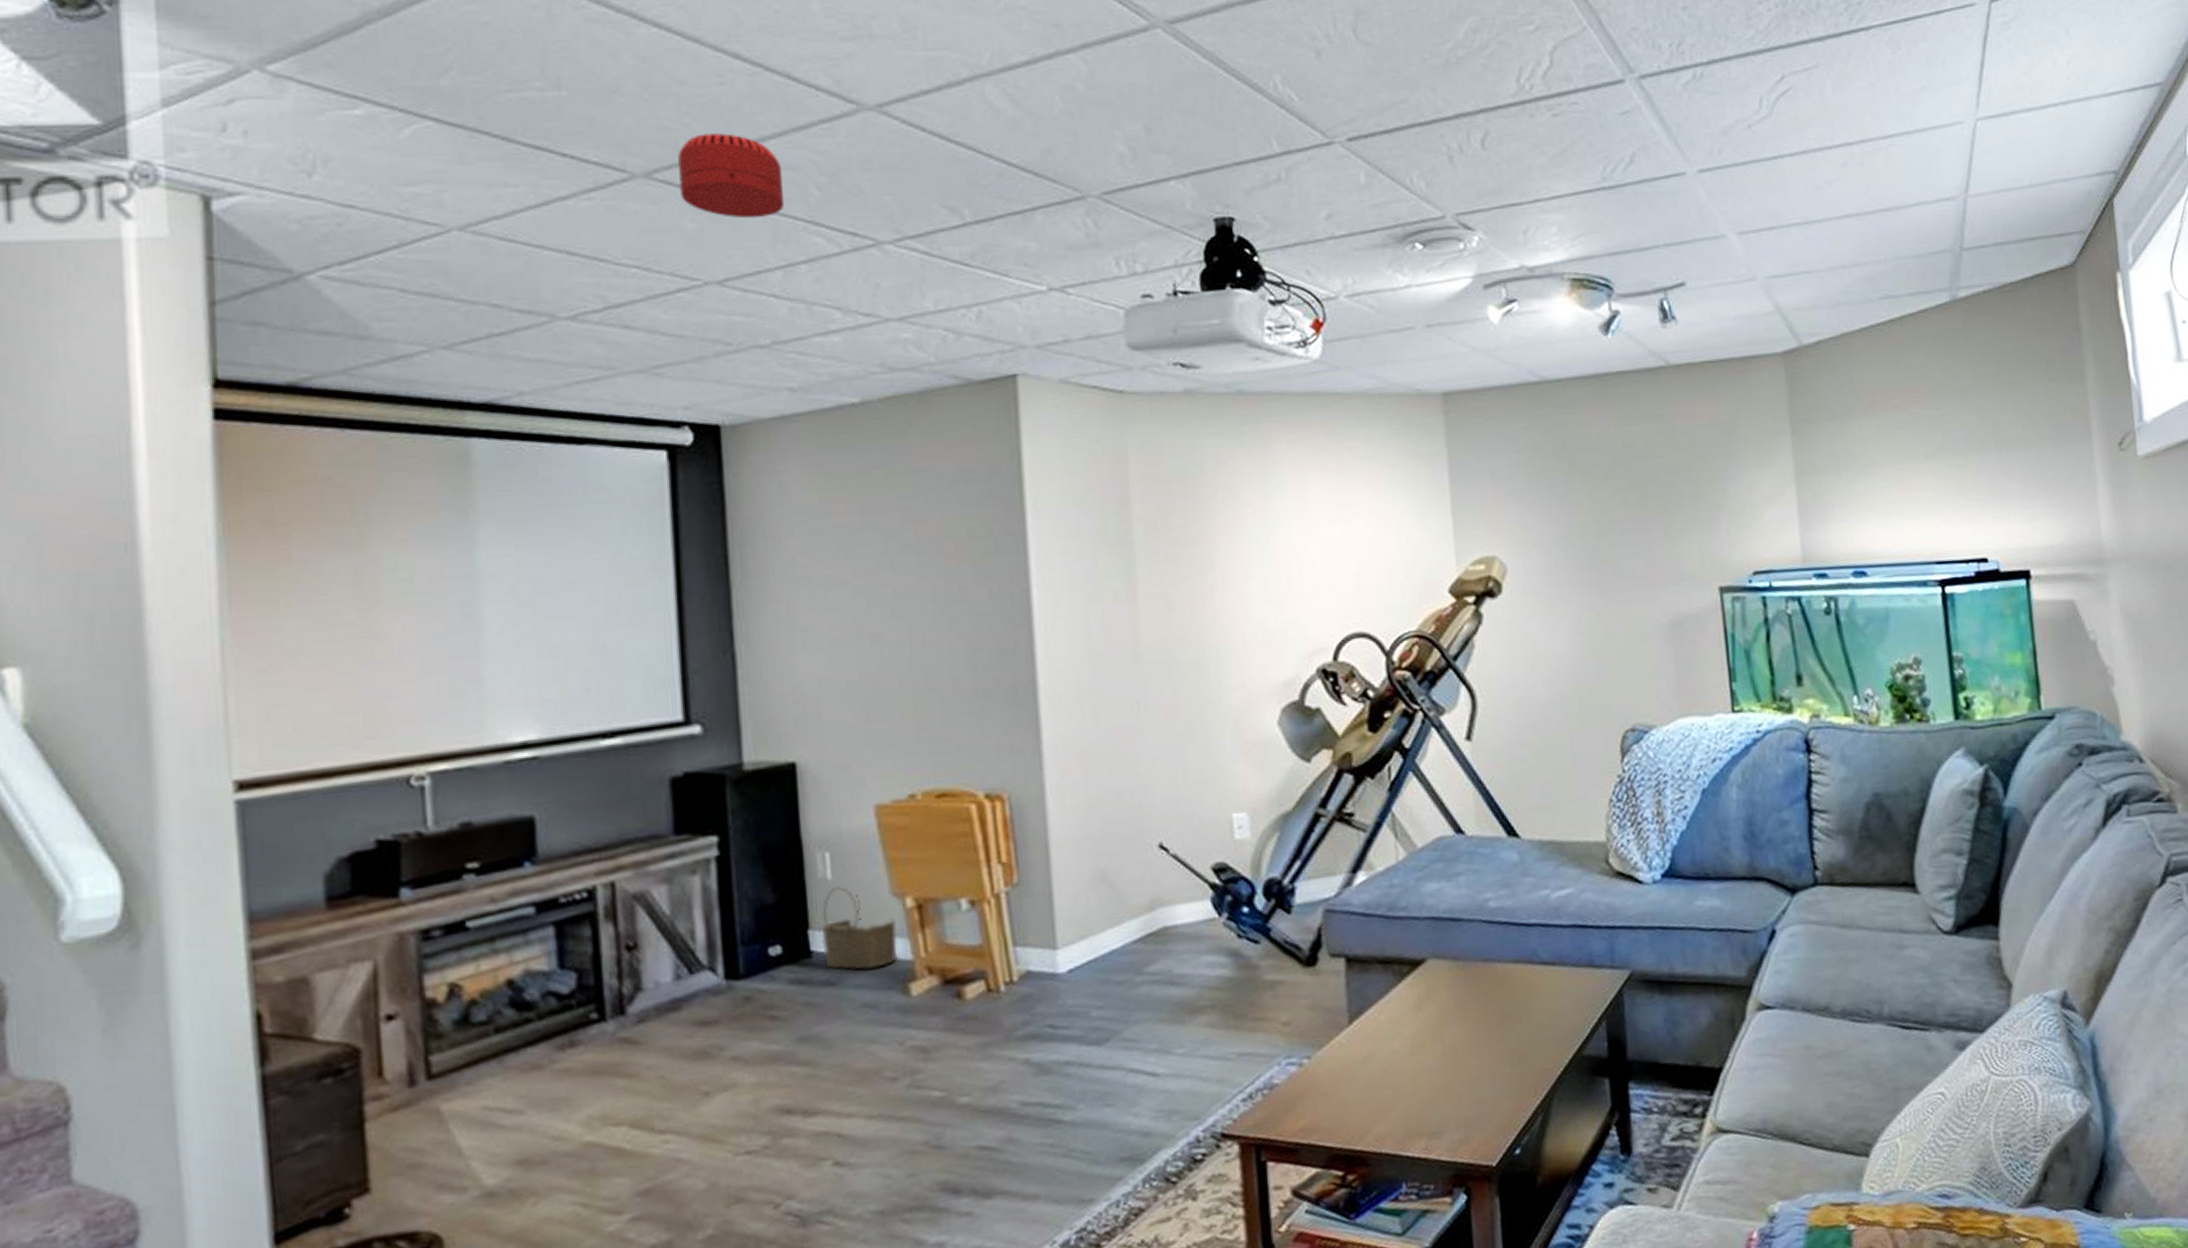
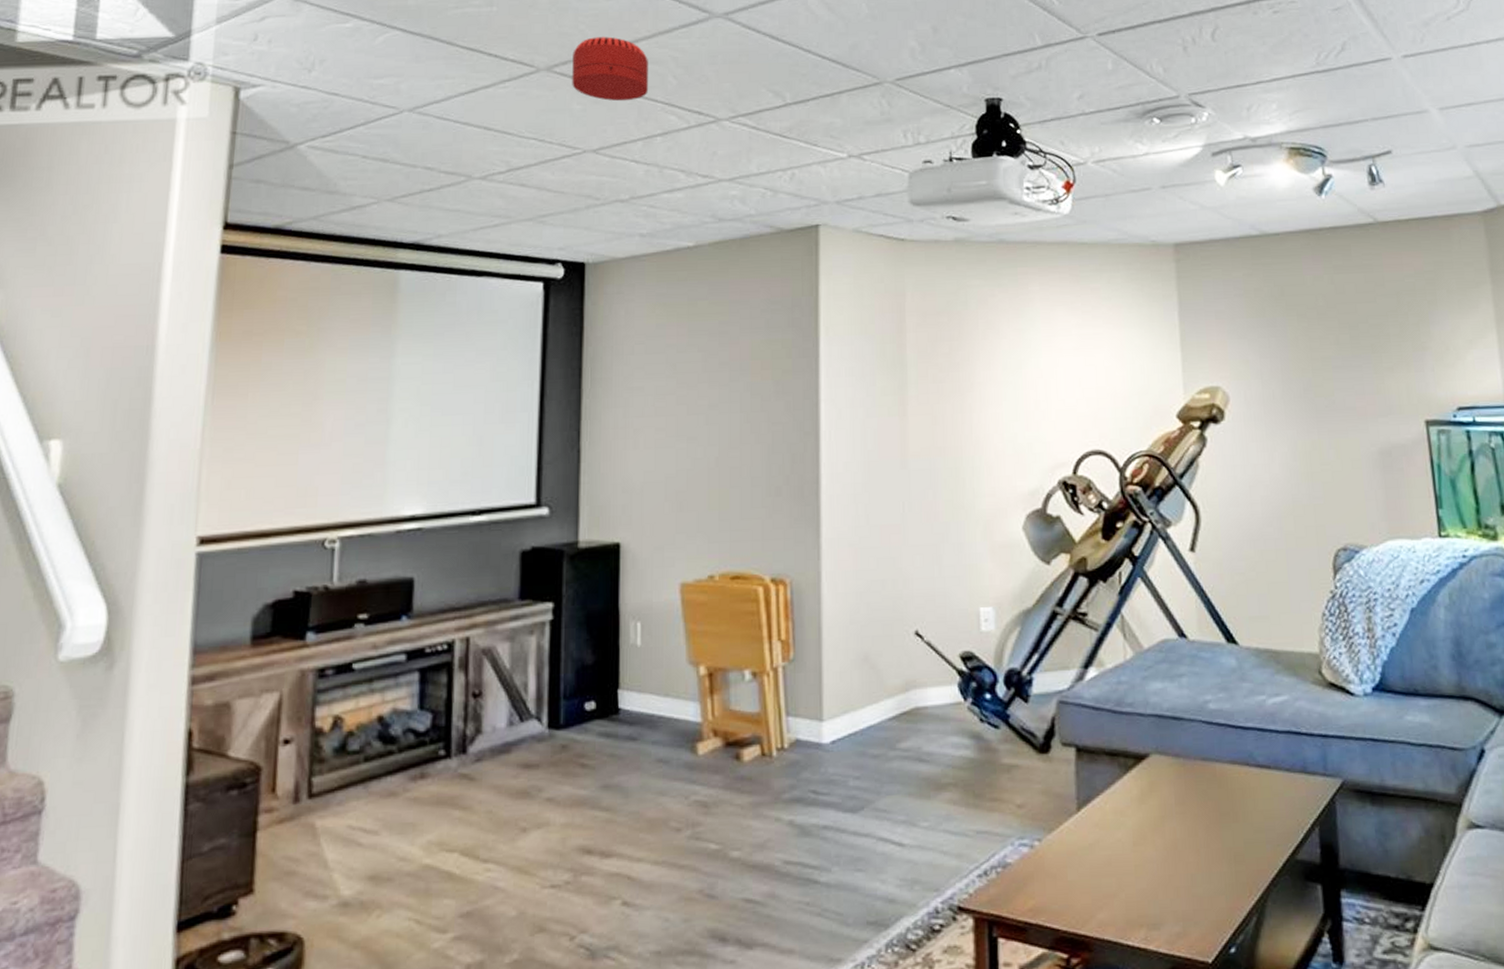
wicker basket: present [821,886,897,970] -> none [628,653,689,728]

